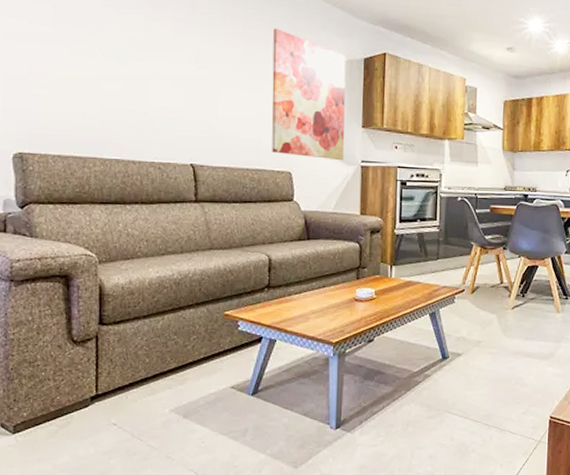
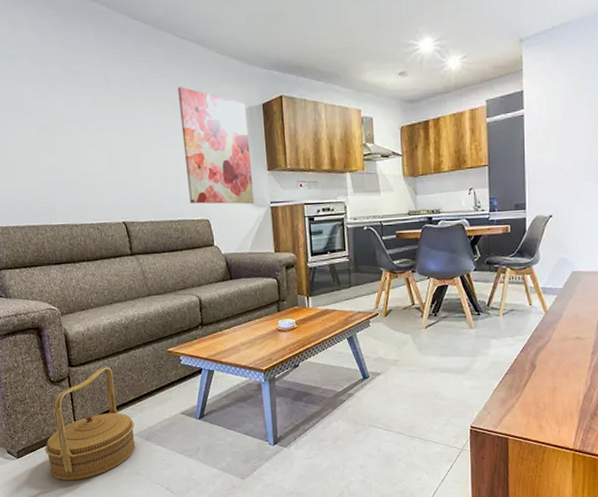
basket: none [52,328,172,464] -> present [45,367,136,481]

